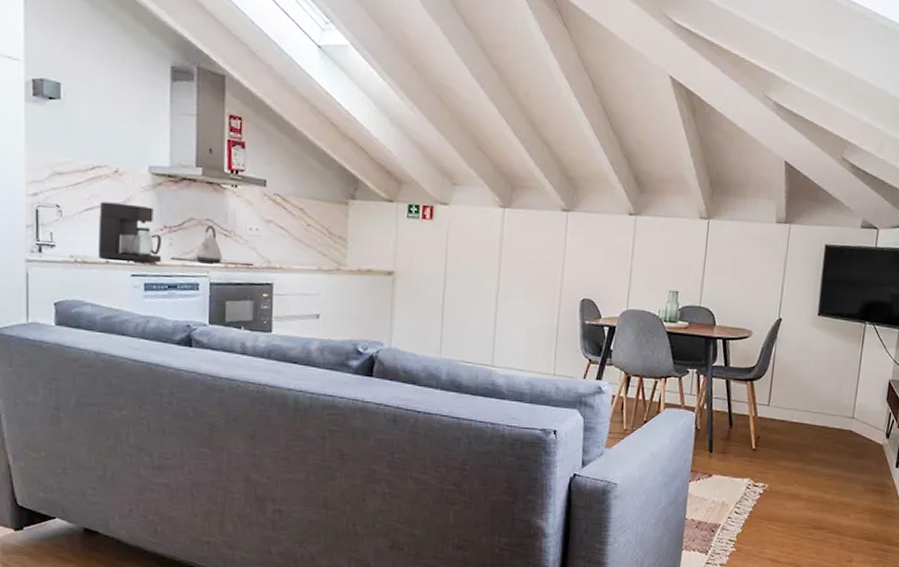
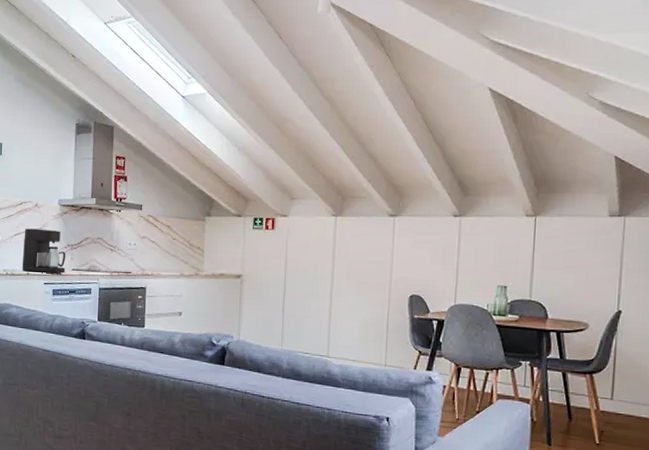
kettle: present [195,225,223,265] -> none [89,243,109,273]

